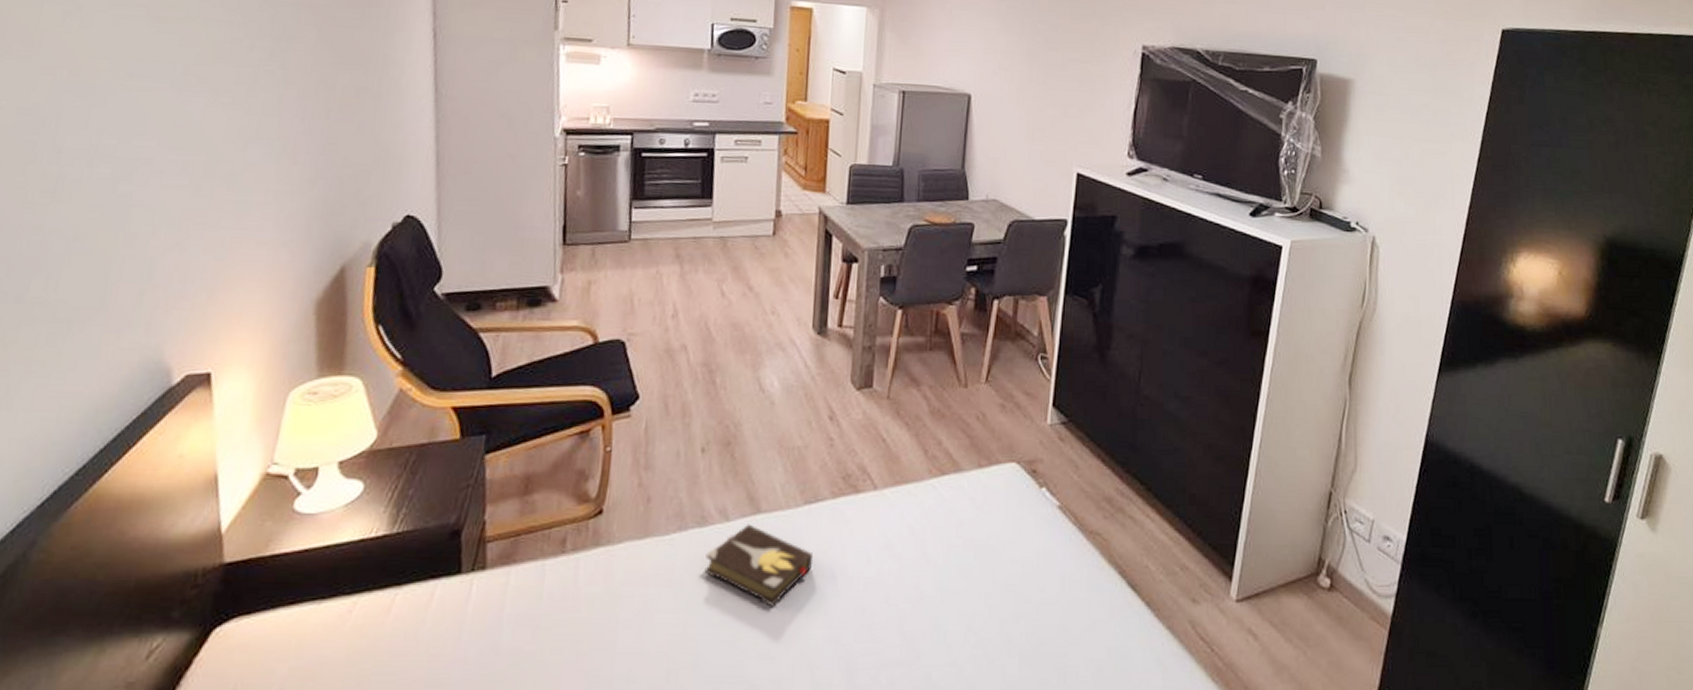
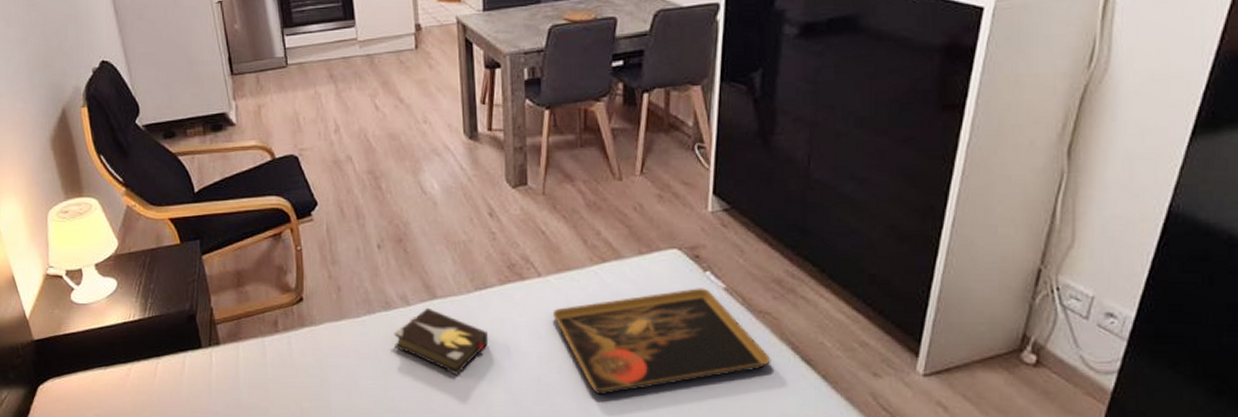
decorative tray: none [884,505,1100,629] -> present [552,288,771,396]

